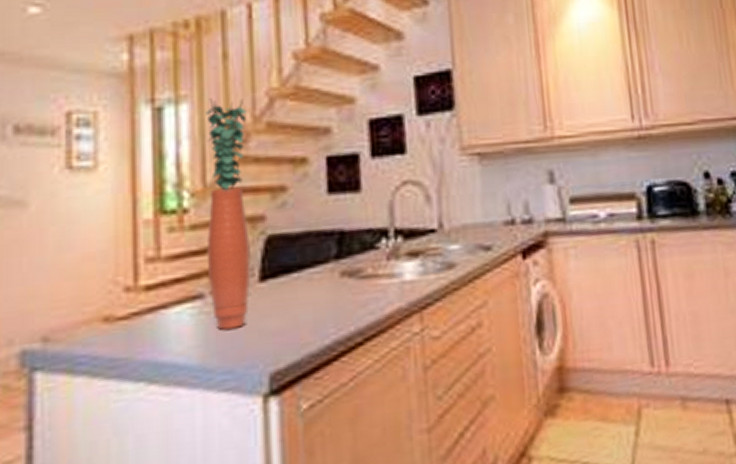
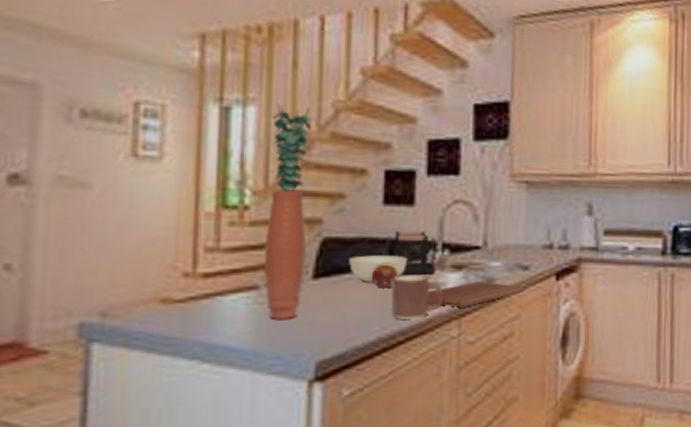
bowl: none [295,247,359,280] -> present [348,255,408,282]
fruit: none [321,258,351,286] -> present [371,264,399,288]
dish rack: none [334,217,389,268] -> present [385,230,436,275]
mug: none [344,266,401,319] -> present [391,274,443,321]
cutting board: none [384,267,491,301] -> present [428,281,526,309]

